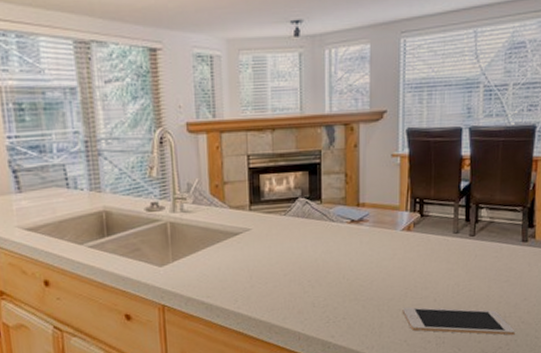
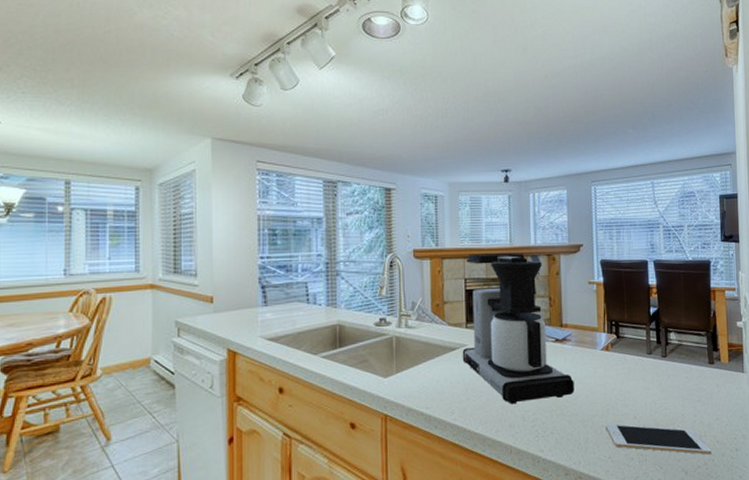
coffee maker: none [245,123,370,291] -> present [462,253,574,405]

